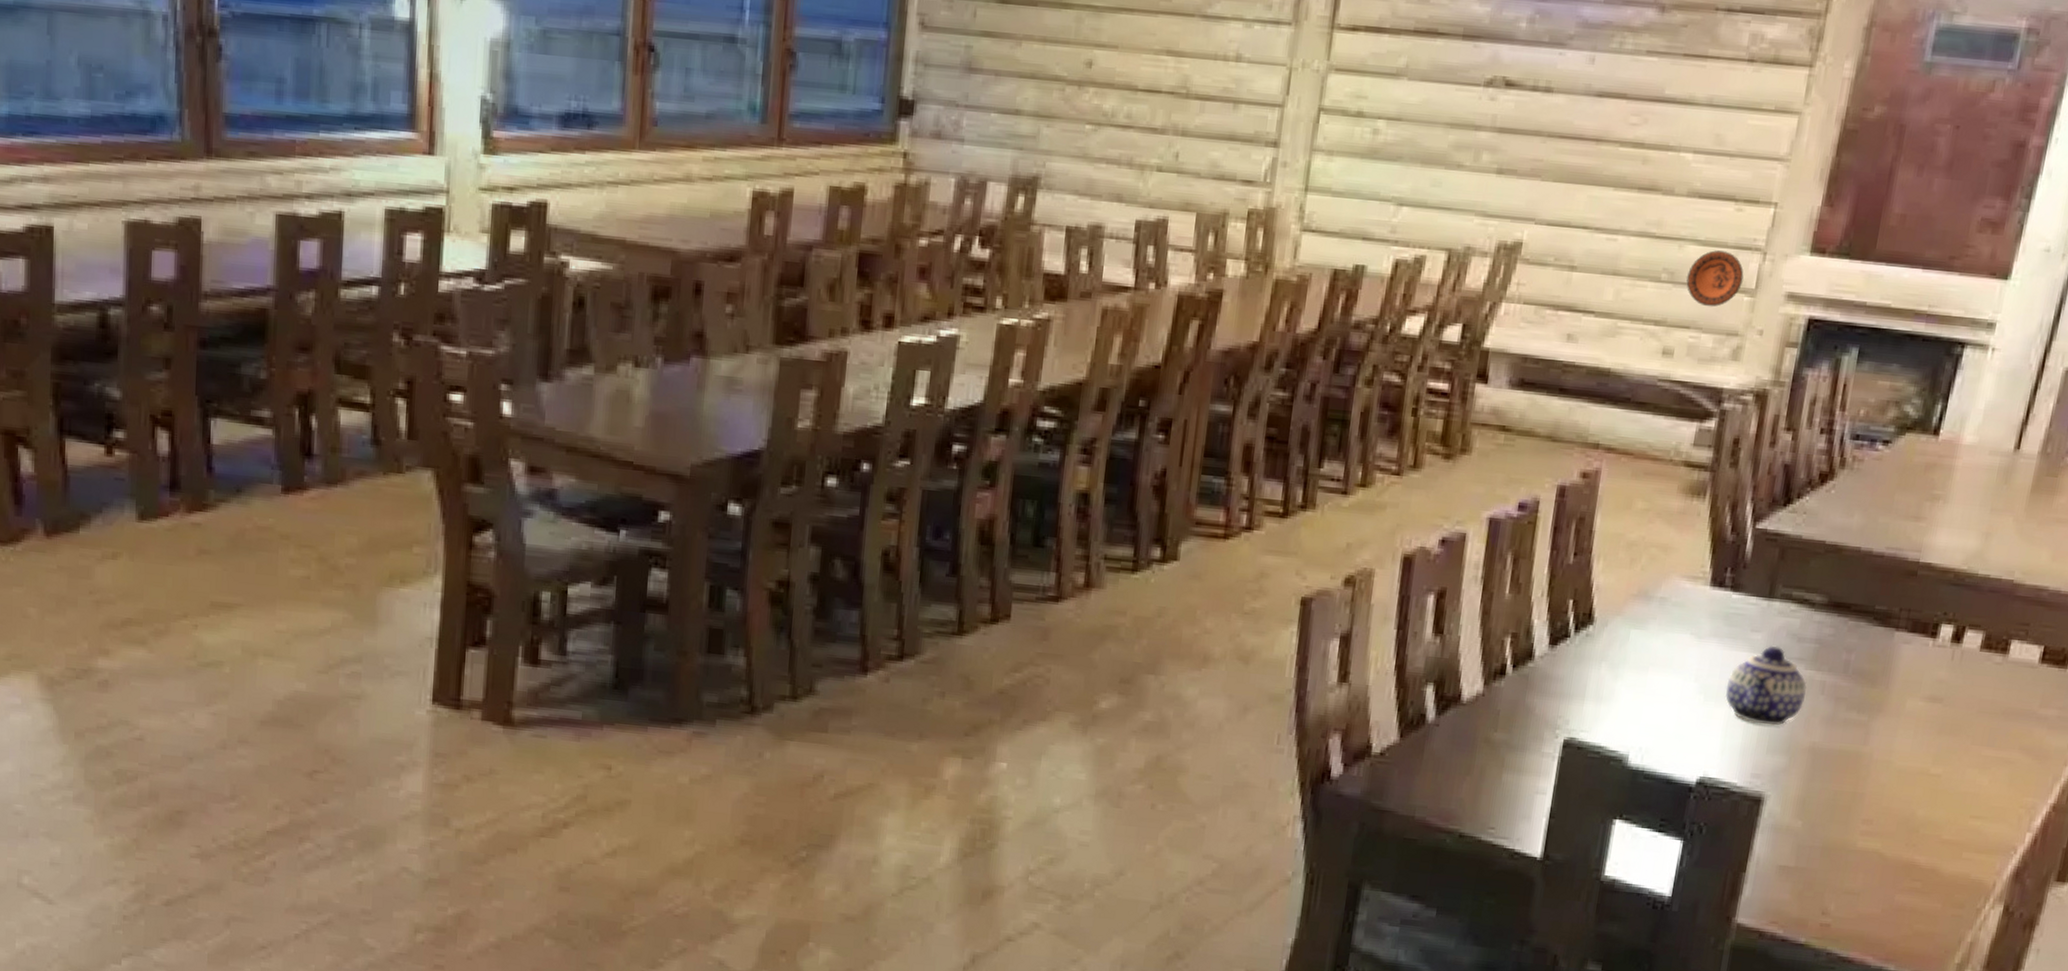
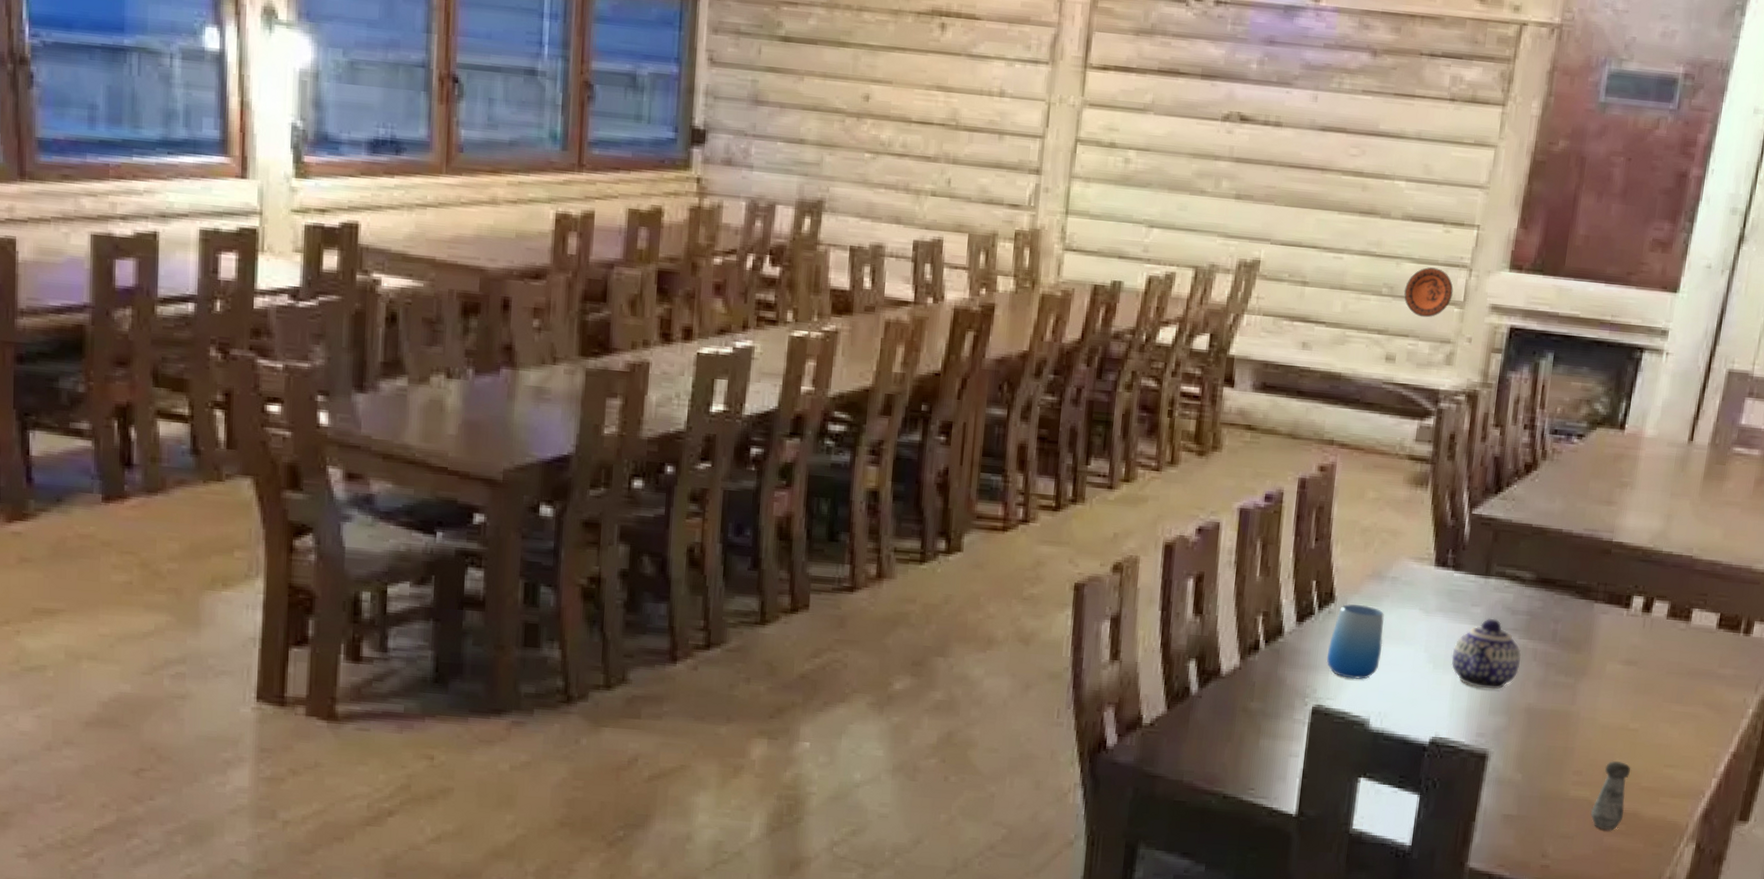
cup: none [1581,626,1650,711] -> present [1326,604,1385,680]
salt shaker: none [1881,810,1930,888] -> present [1590,761,1630,831]

